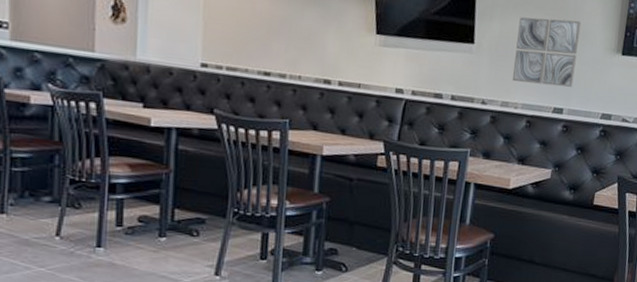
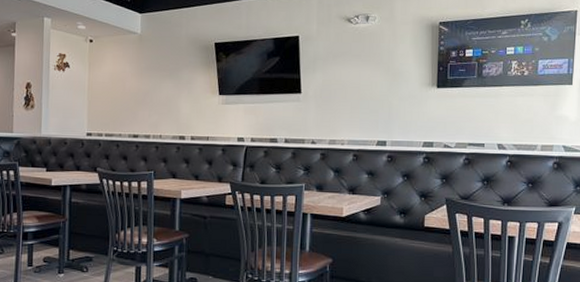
wall art: present [512,16,582,87] -> none [337,63,396,122]

